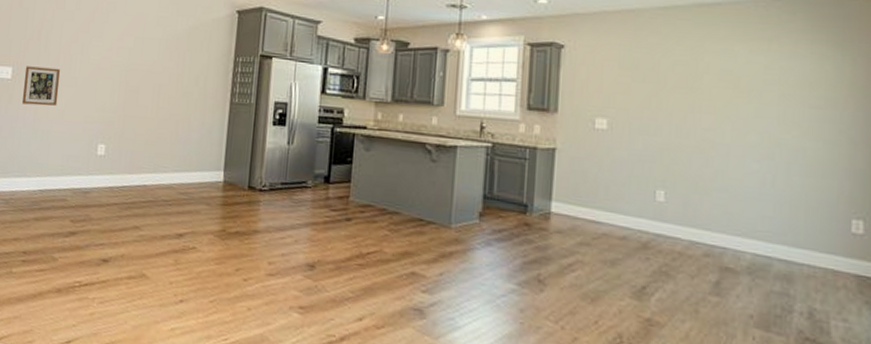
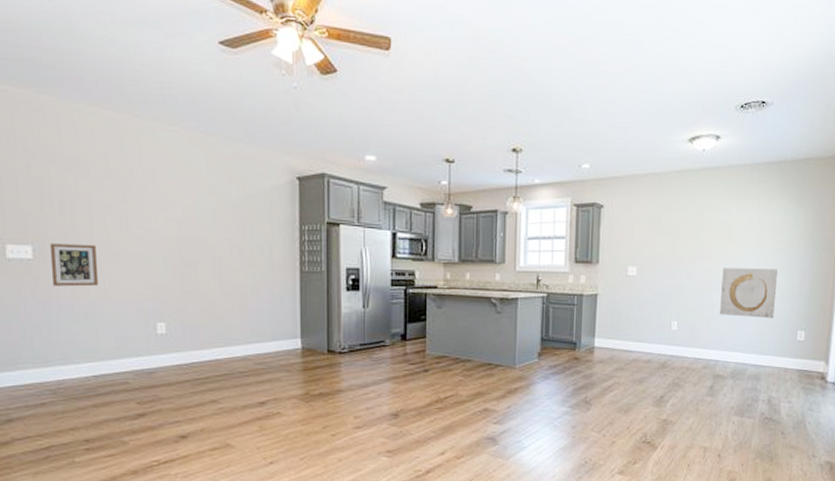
wall art: none [726,126,813,199] -> present [720,267,777,318]

